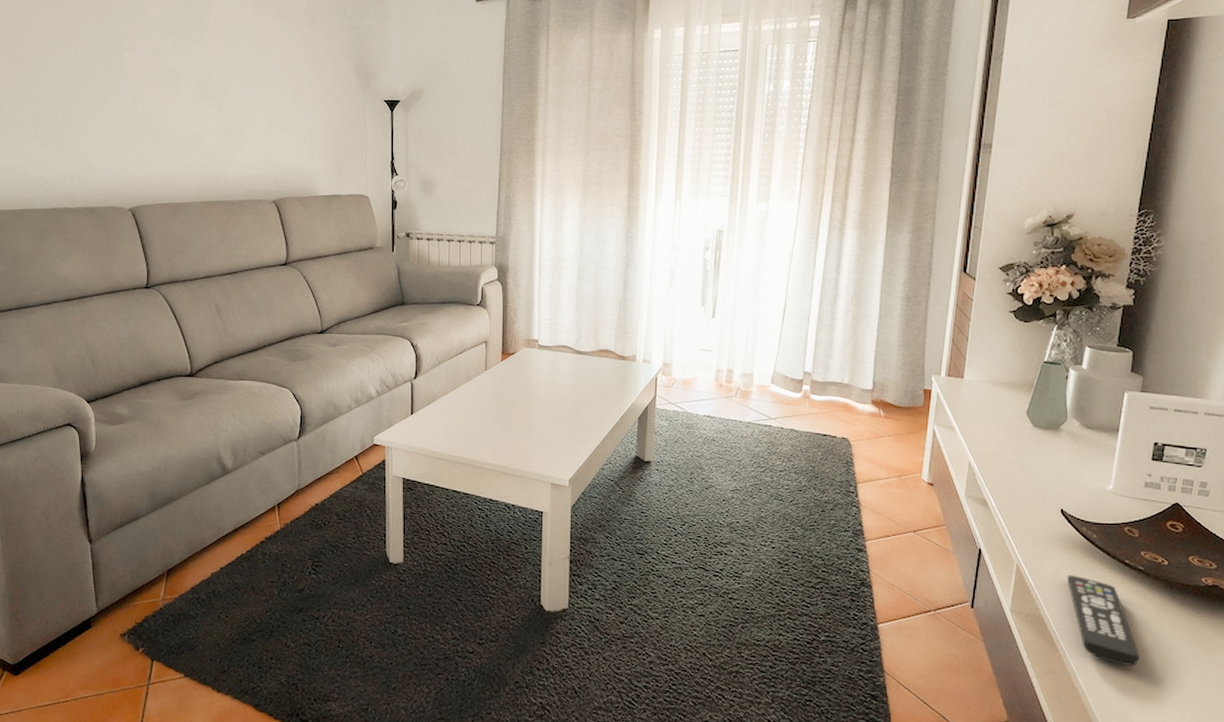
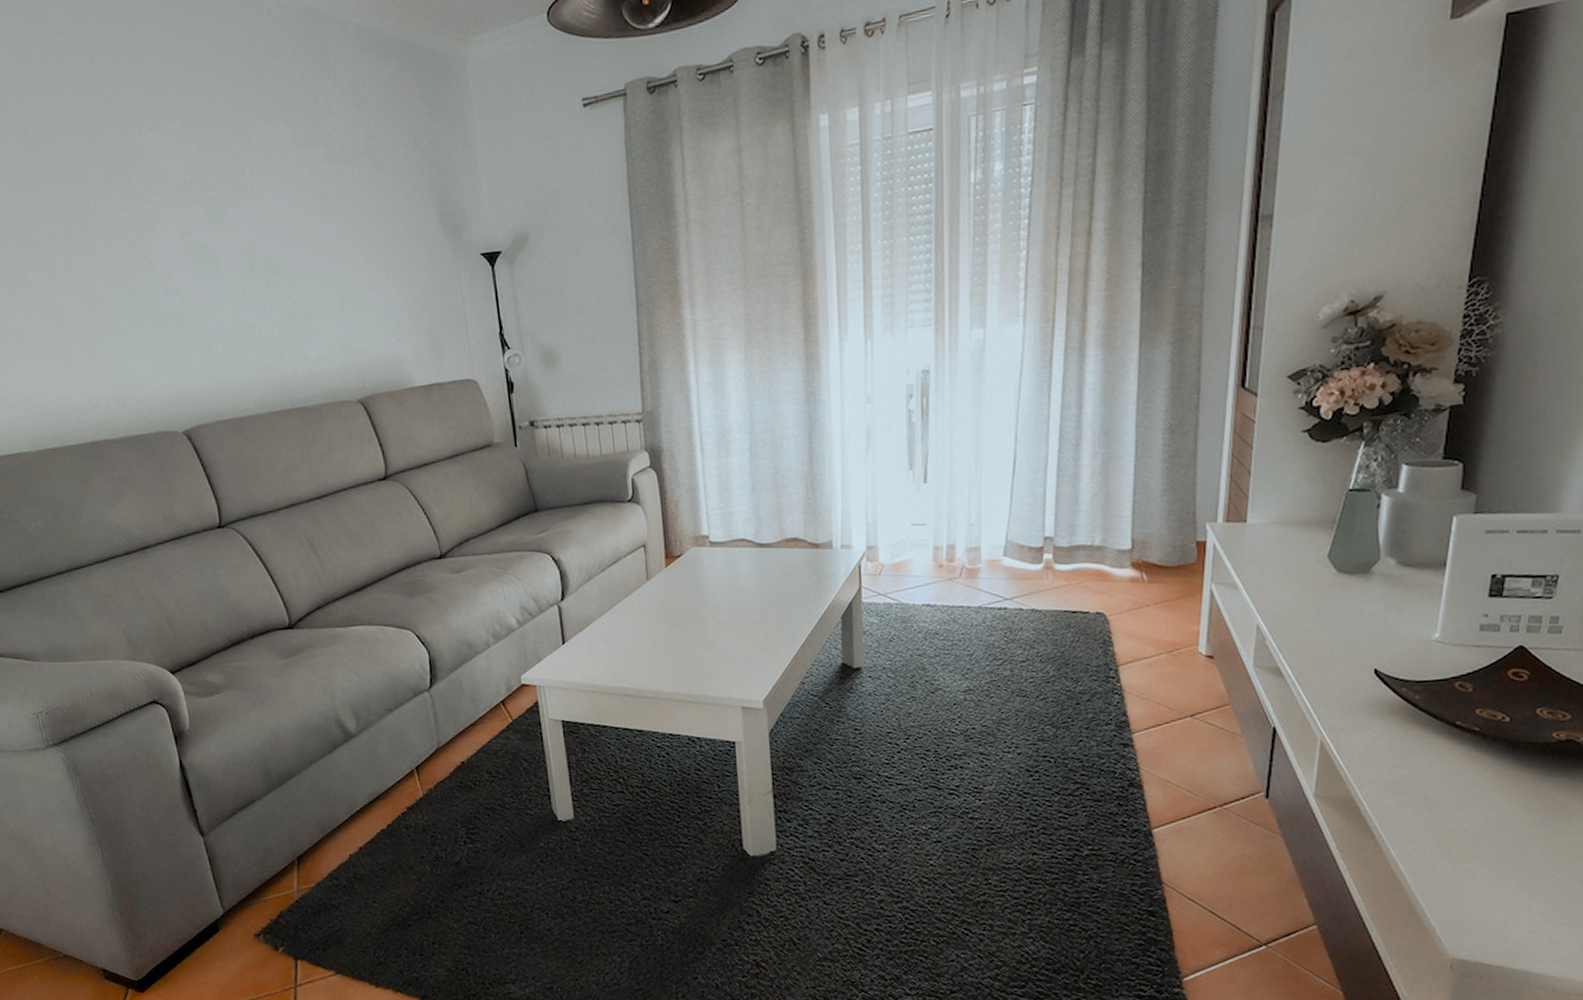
remote control: present [1067,574,1140,666] -> none [1384,746,1476,846]

